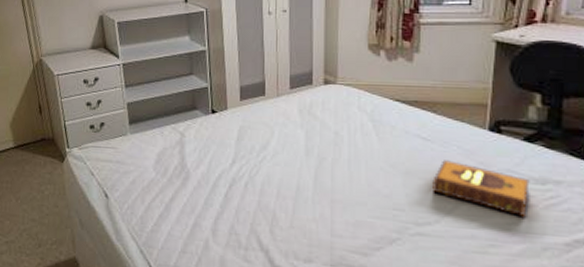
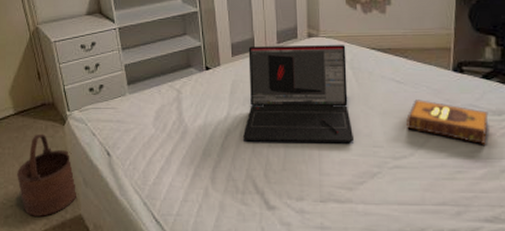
wooden bucket: none [13,169,74,256] -> present [17,133,79,217]
laptop: none [248,91,372,204] -> present [242,45,355,143]

